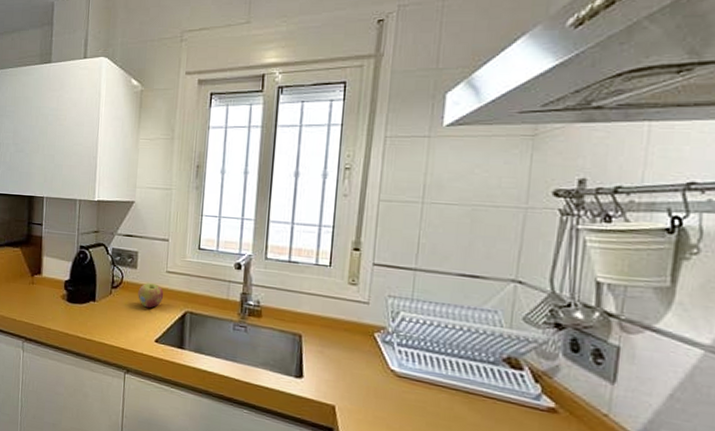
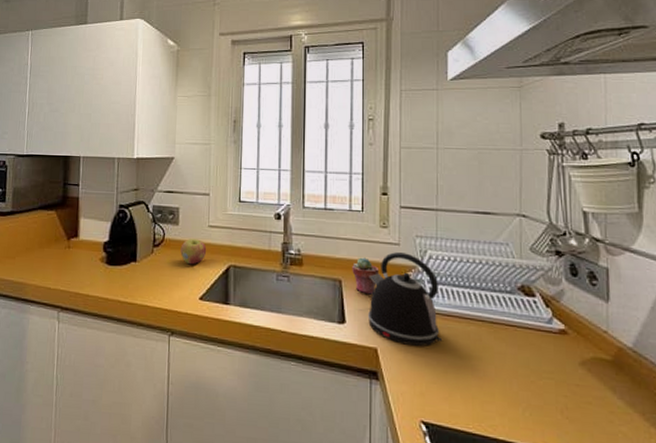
potted succulent: none [314,313,344,352] -> present [352,257,379,295]
kettle: none [328,311,409,409] -> present [368,252,443,346]

